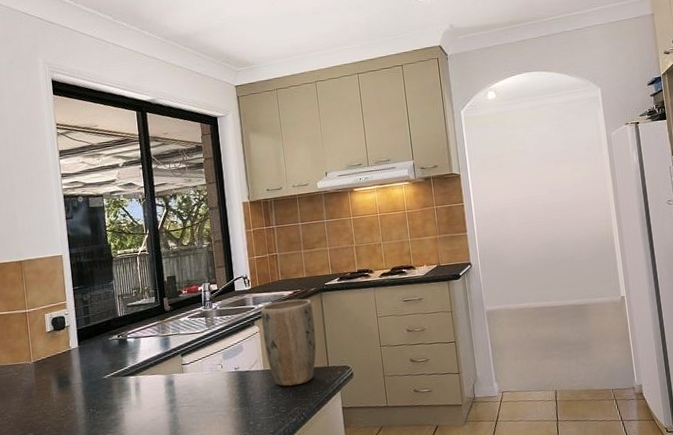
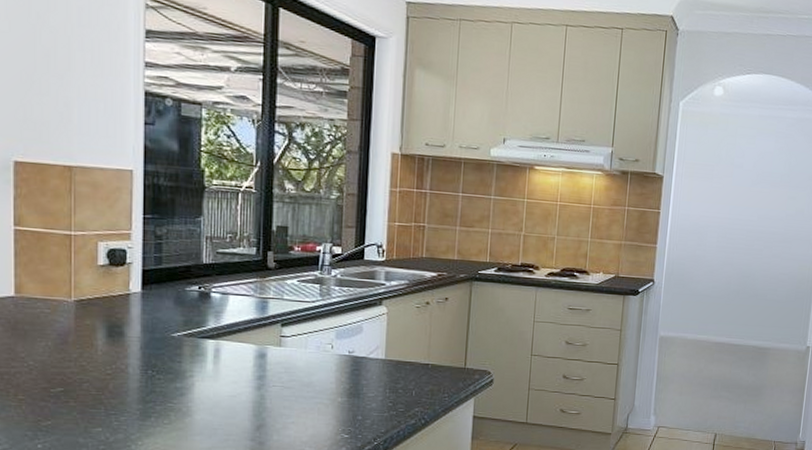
plant pot: present [260,299,317,387] -> none [390,282,459,384]

